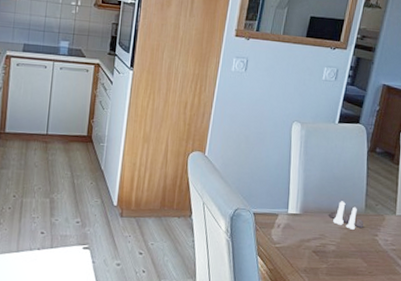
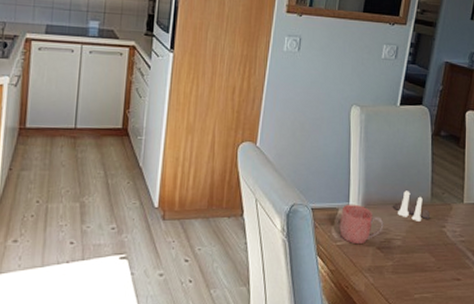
mug: none [278,210,320,248] -> present [339,204,384,245]

